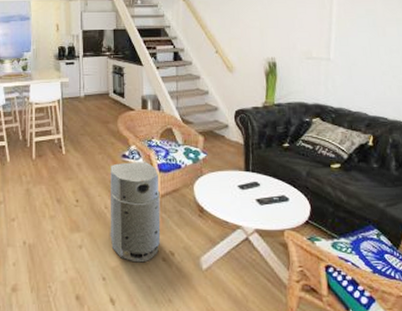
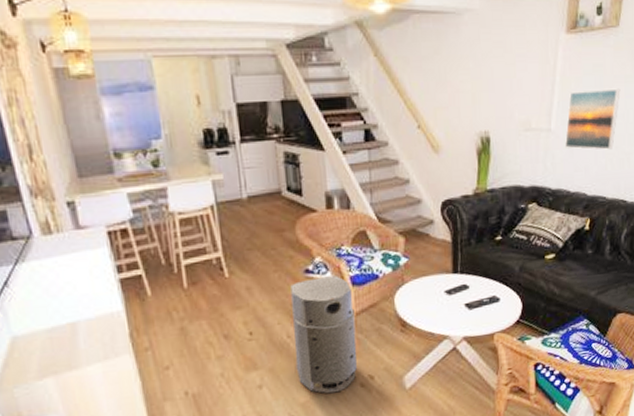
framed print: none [344,29,393,78] -> present [565,88,621,150]

